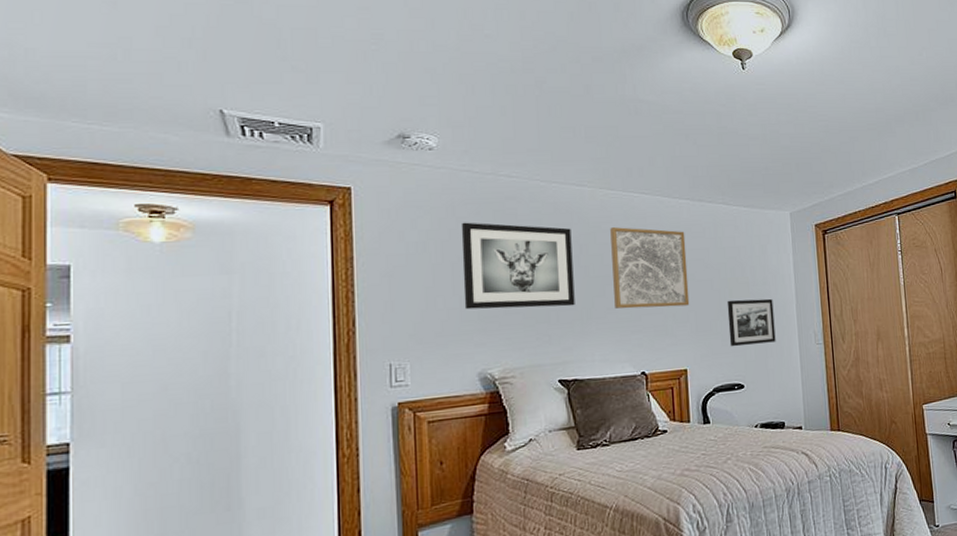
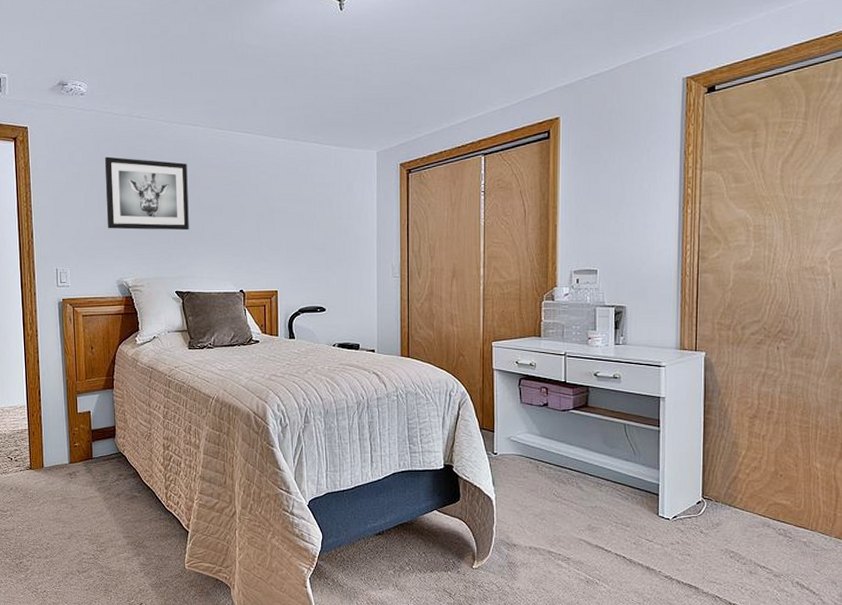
wall art: present [610,227,690,309] -> none [218,163,282,236]
picture frame: present [727,298,776,347] -> none [314,232,356,274]

